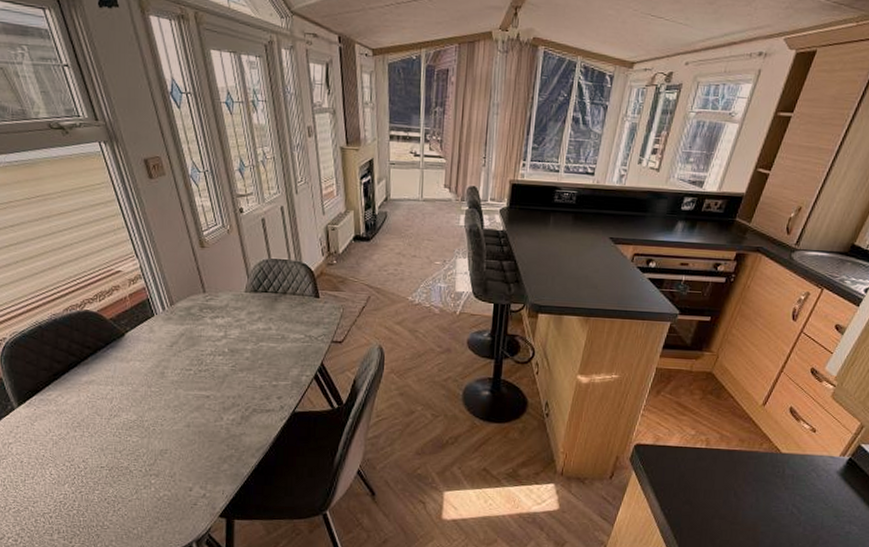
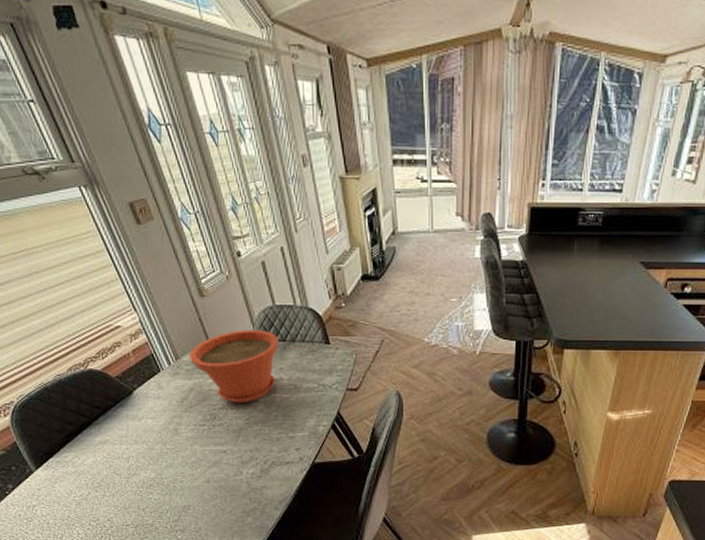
plant pot: none [184,280,271,351] -> present [189,330,279,404]

